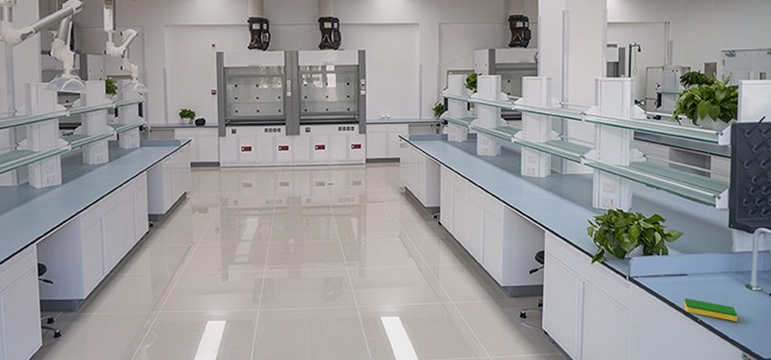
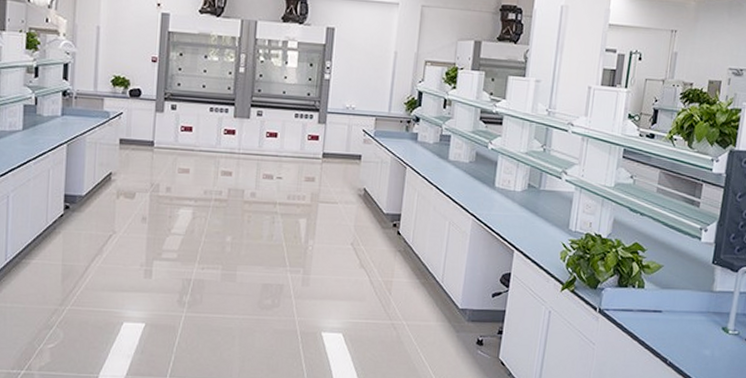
dish sponge: present [683,298,738,321] -> none [654,336,710,366]

